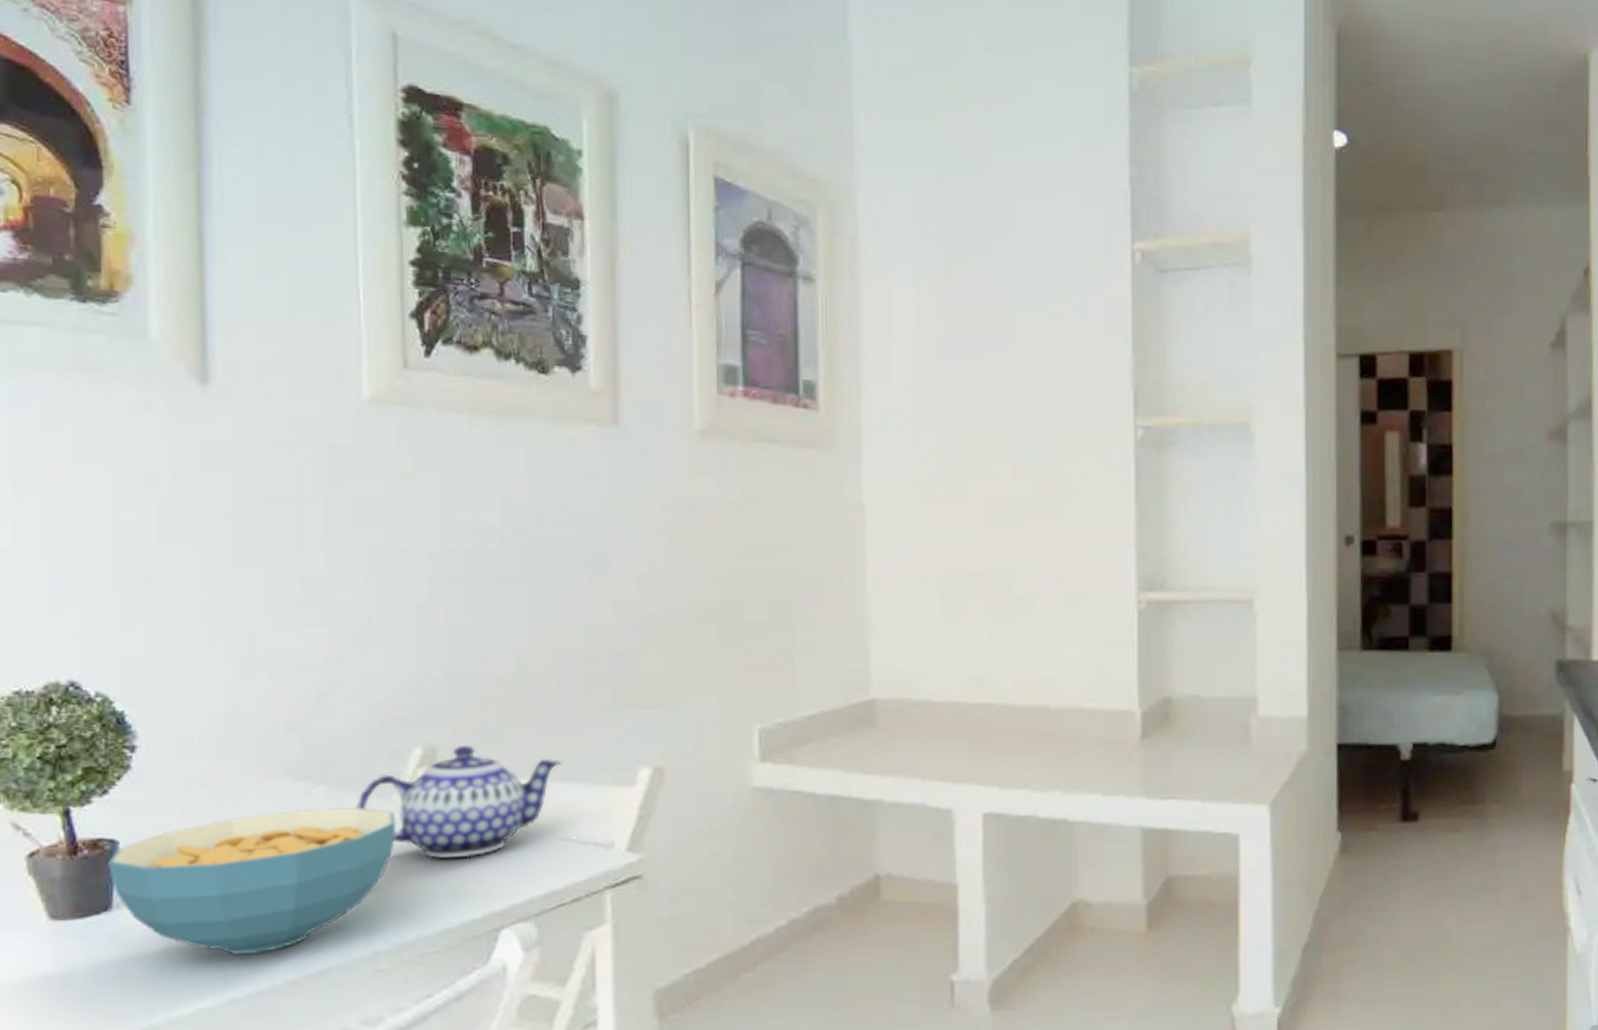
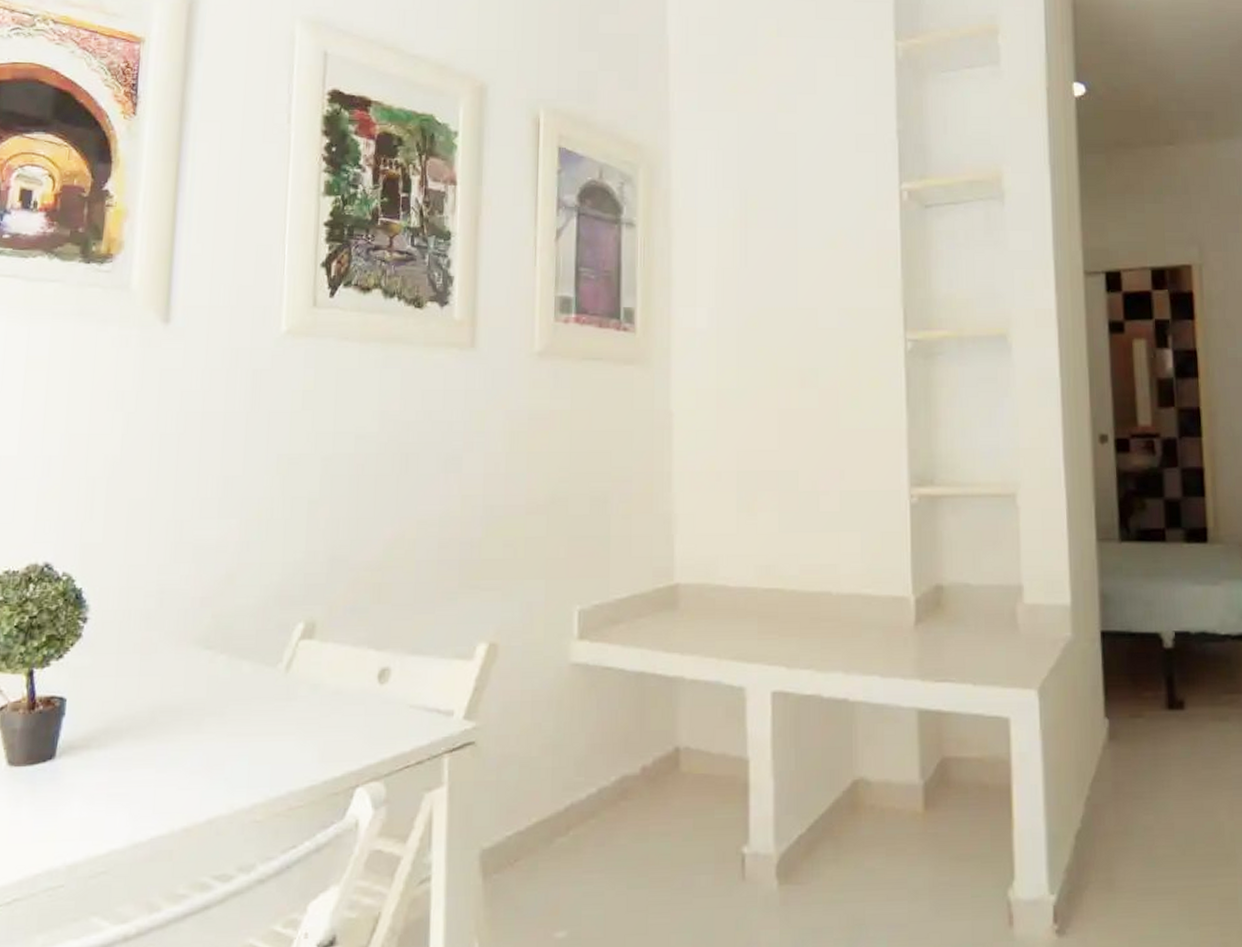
cereal bowl: present [108,807,397,955] -> none [56,674,280,802]
teapot: present [356,746,562,858] -> none [249,622,415,721]

